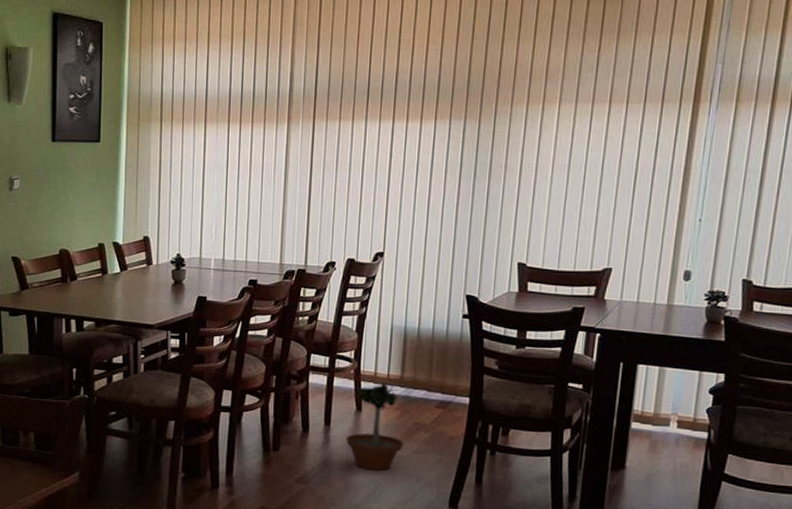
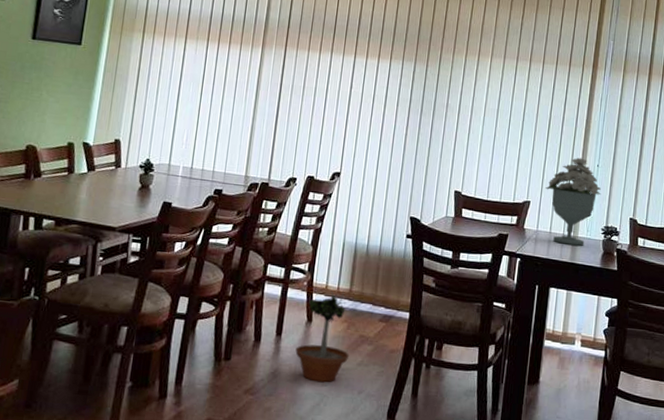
bouquet: none [630,212,704,316] -> present [545,157,601,246]

